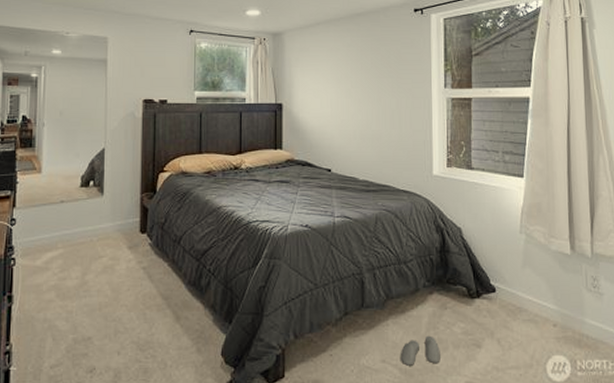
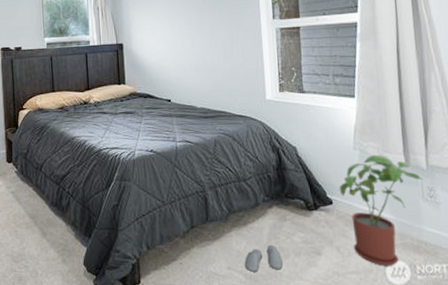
house plant: none [503,239,587,361] -> present [339,154,423,266]

